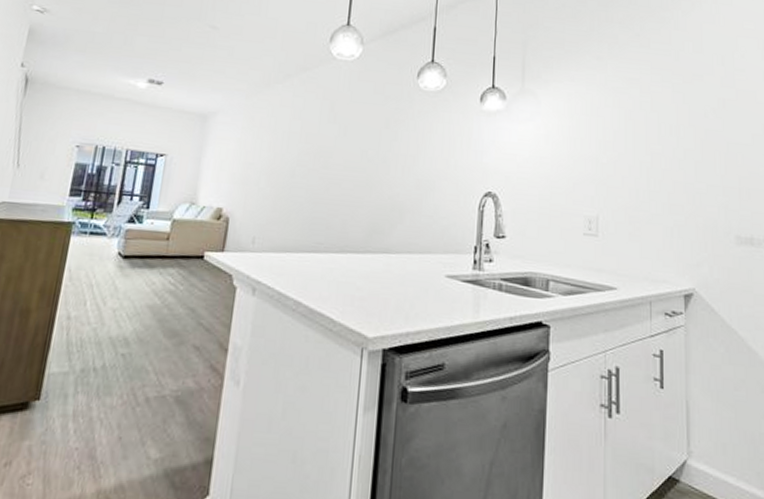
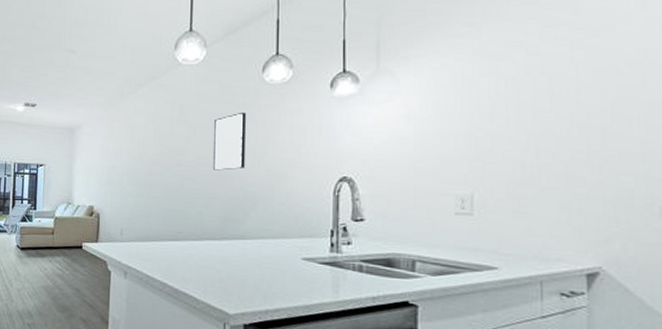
wall art: none [362,116,399,177] -> present [213,112,246,171]

